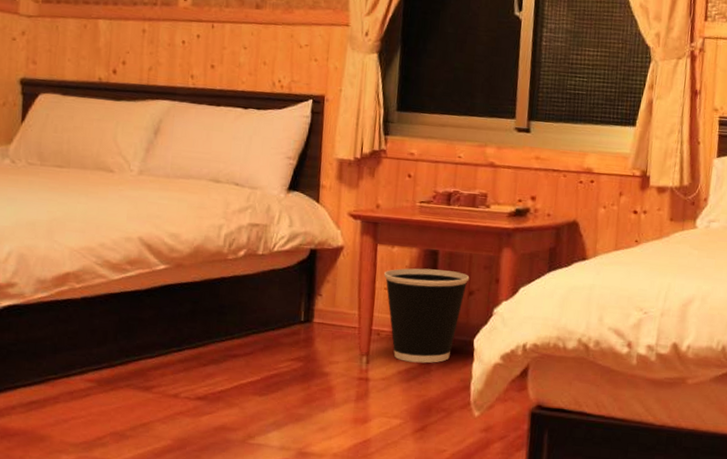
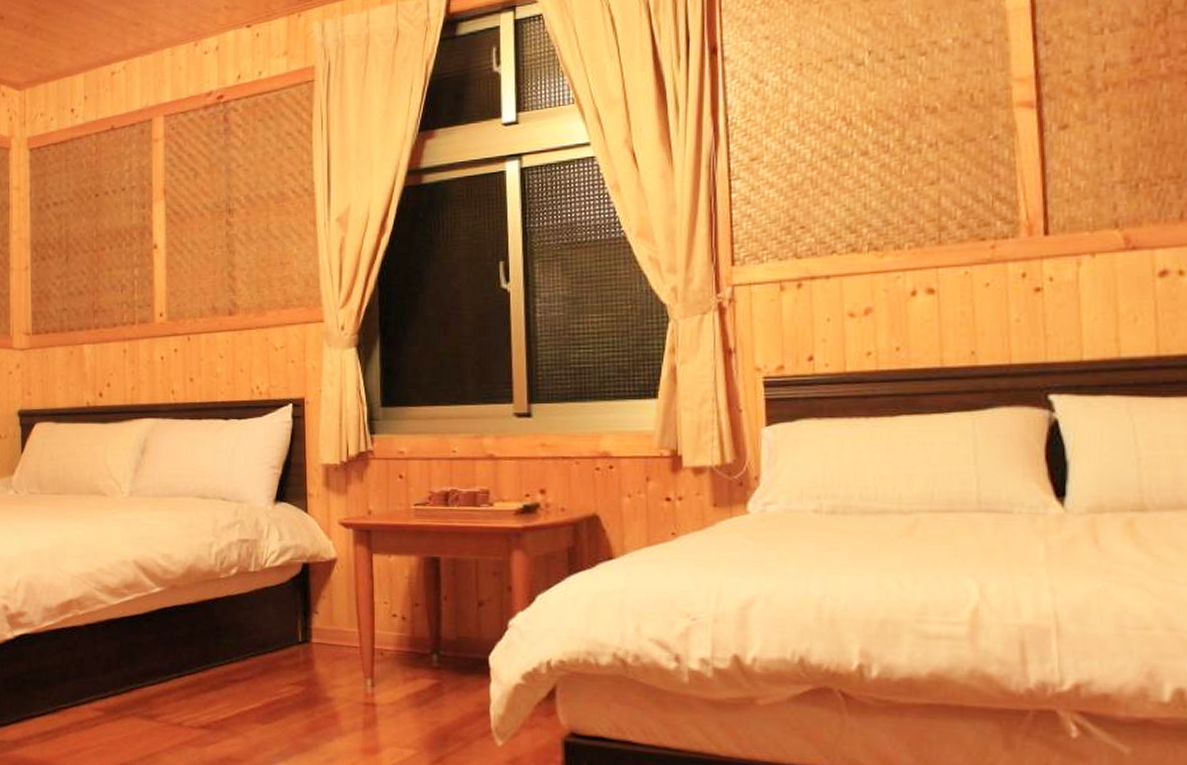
wastebasket: present [383,268,470,364] -> none [381,578,478,686]

